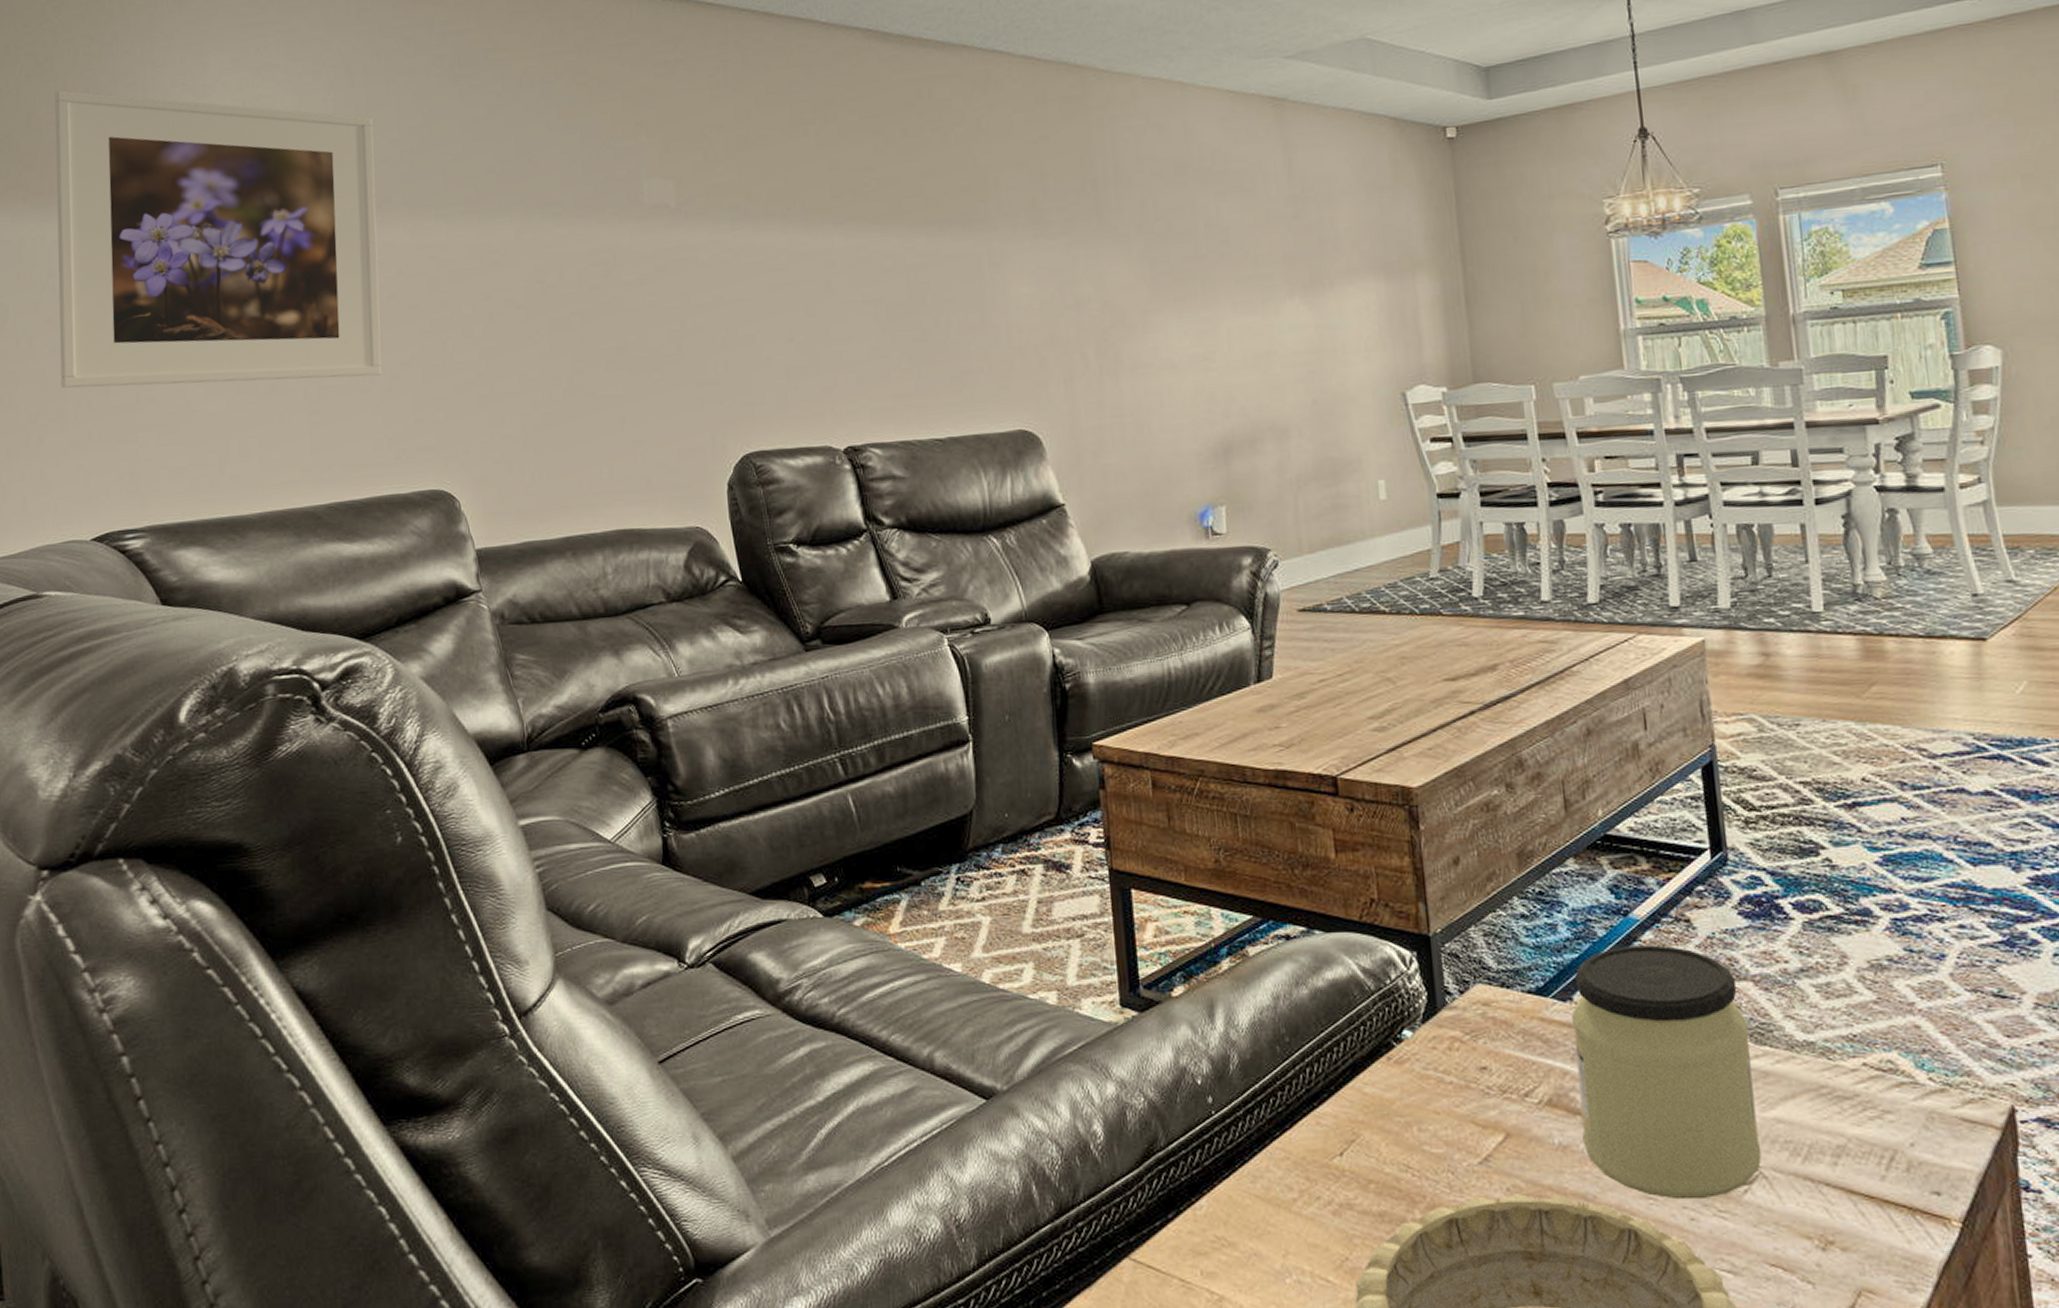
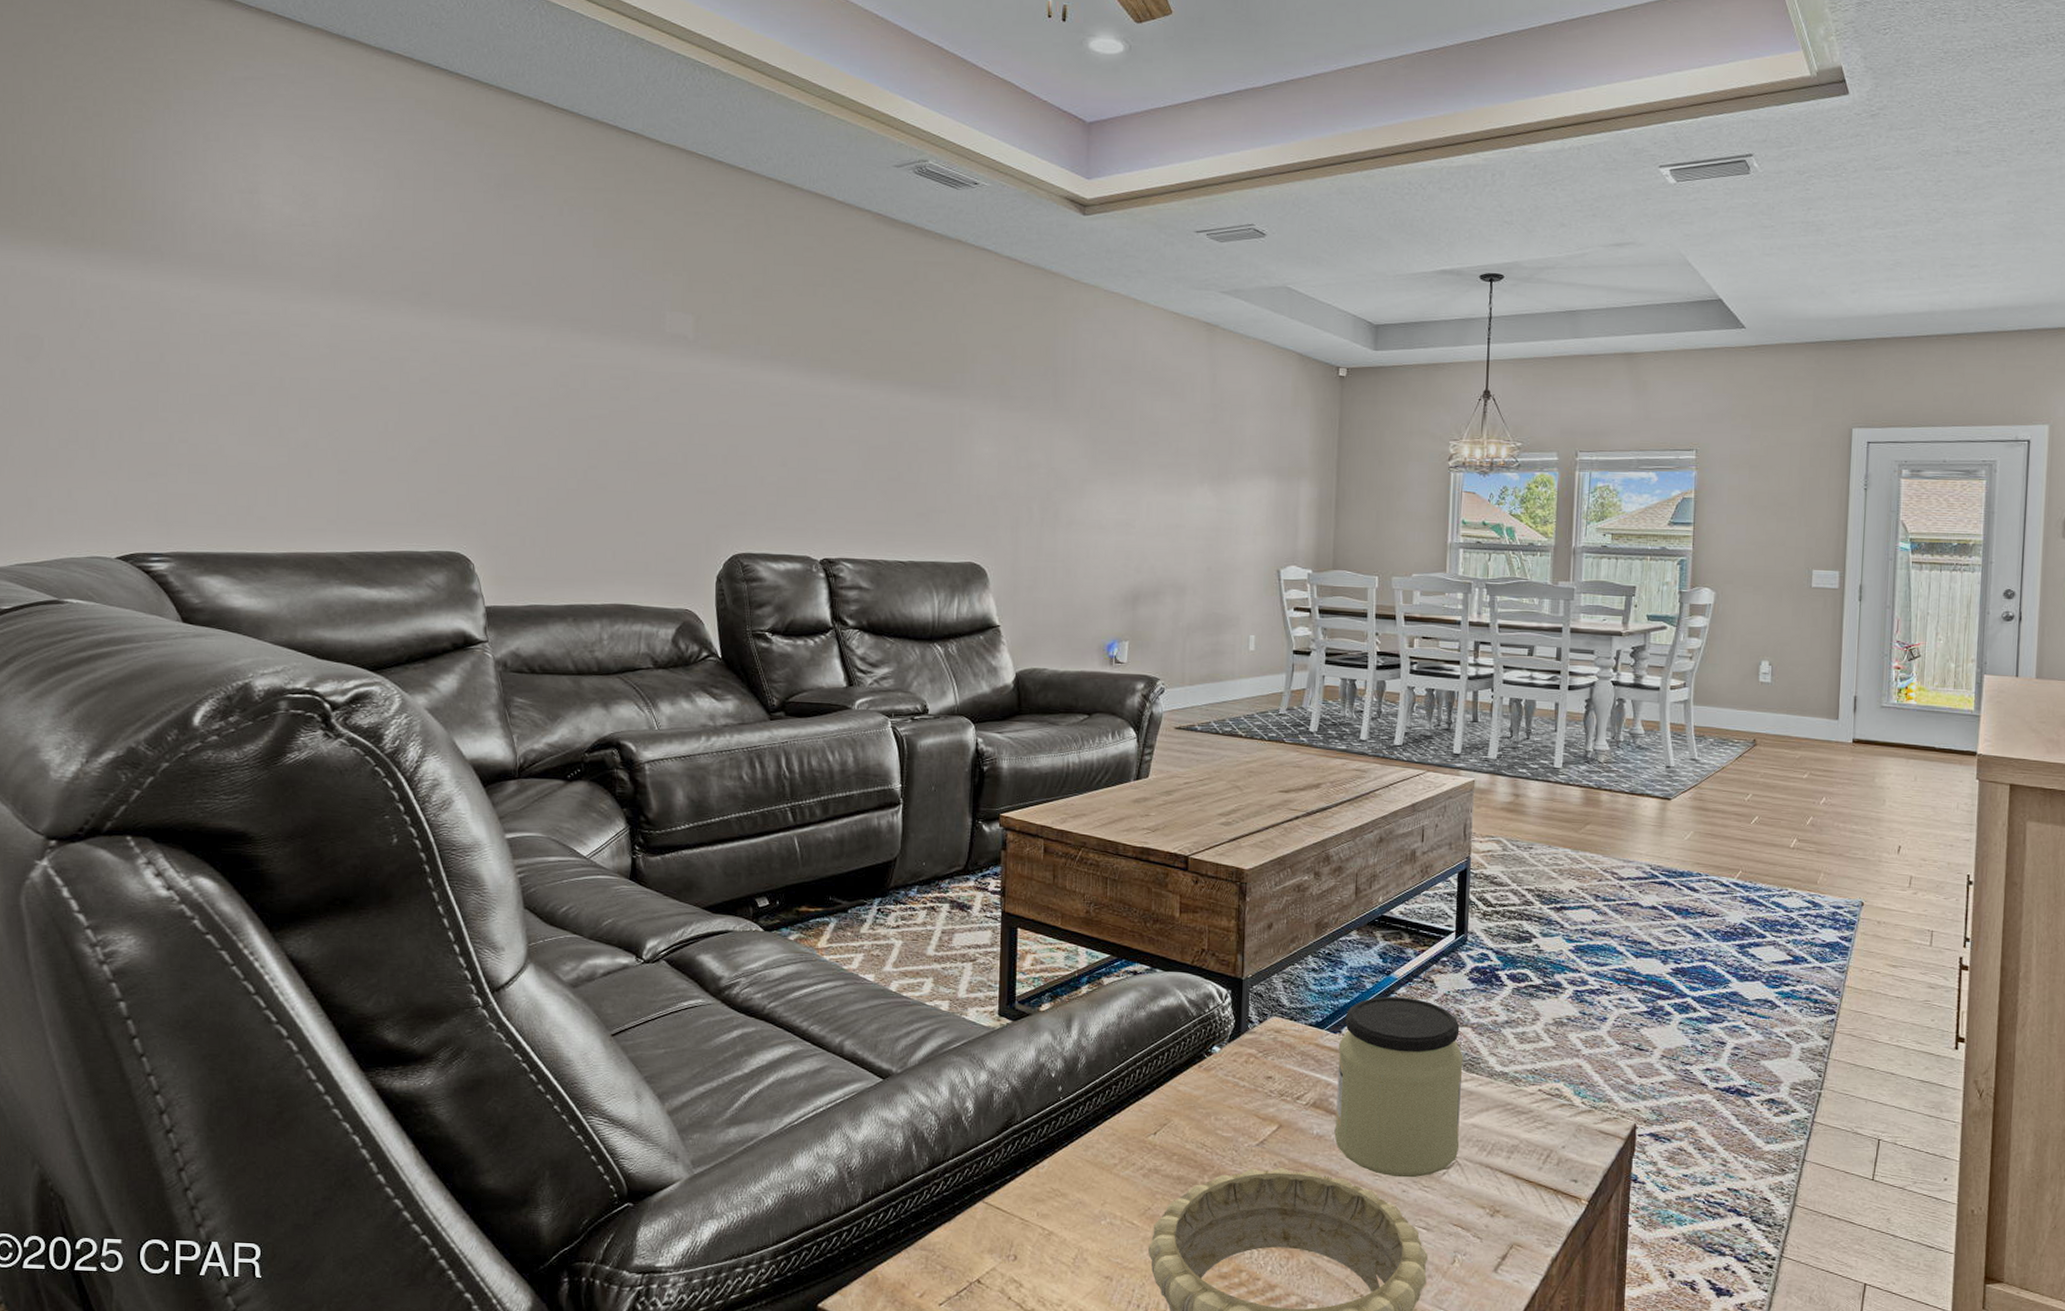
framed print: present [54,90,383,388] -> none [94,146,419,447]

